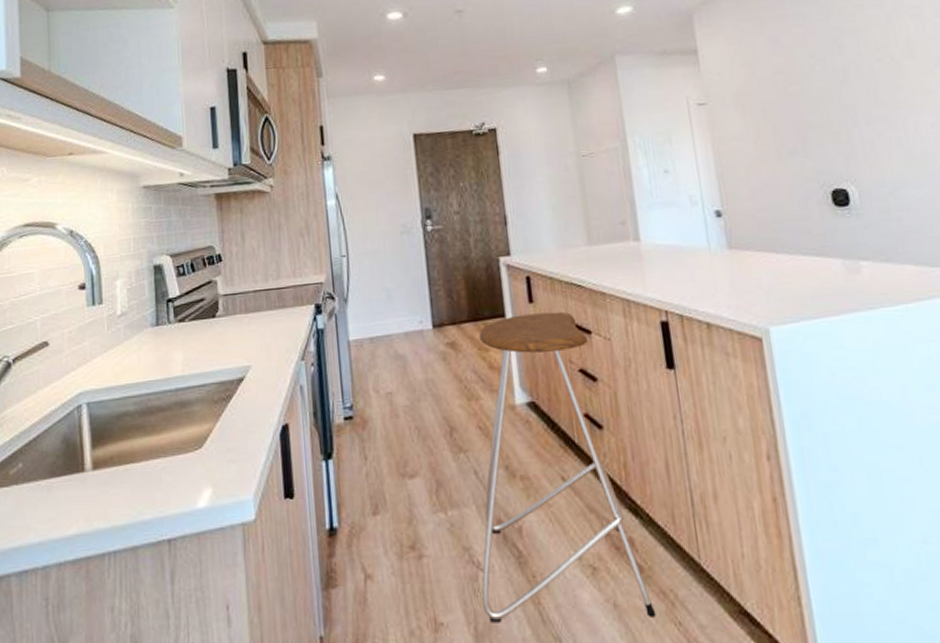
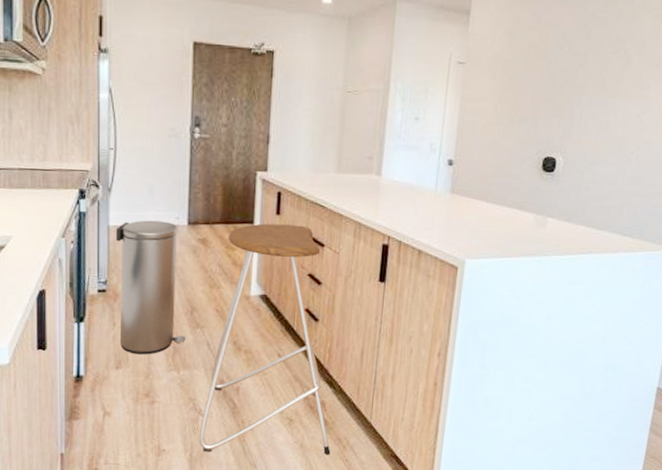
pedal bin: none [356,327,449,494] -> present [115,220,186,355]

